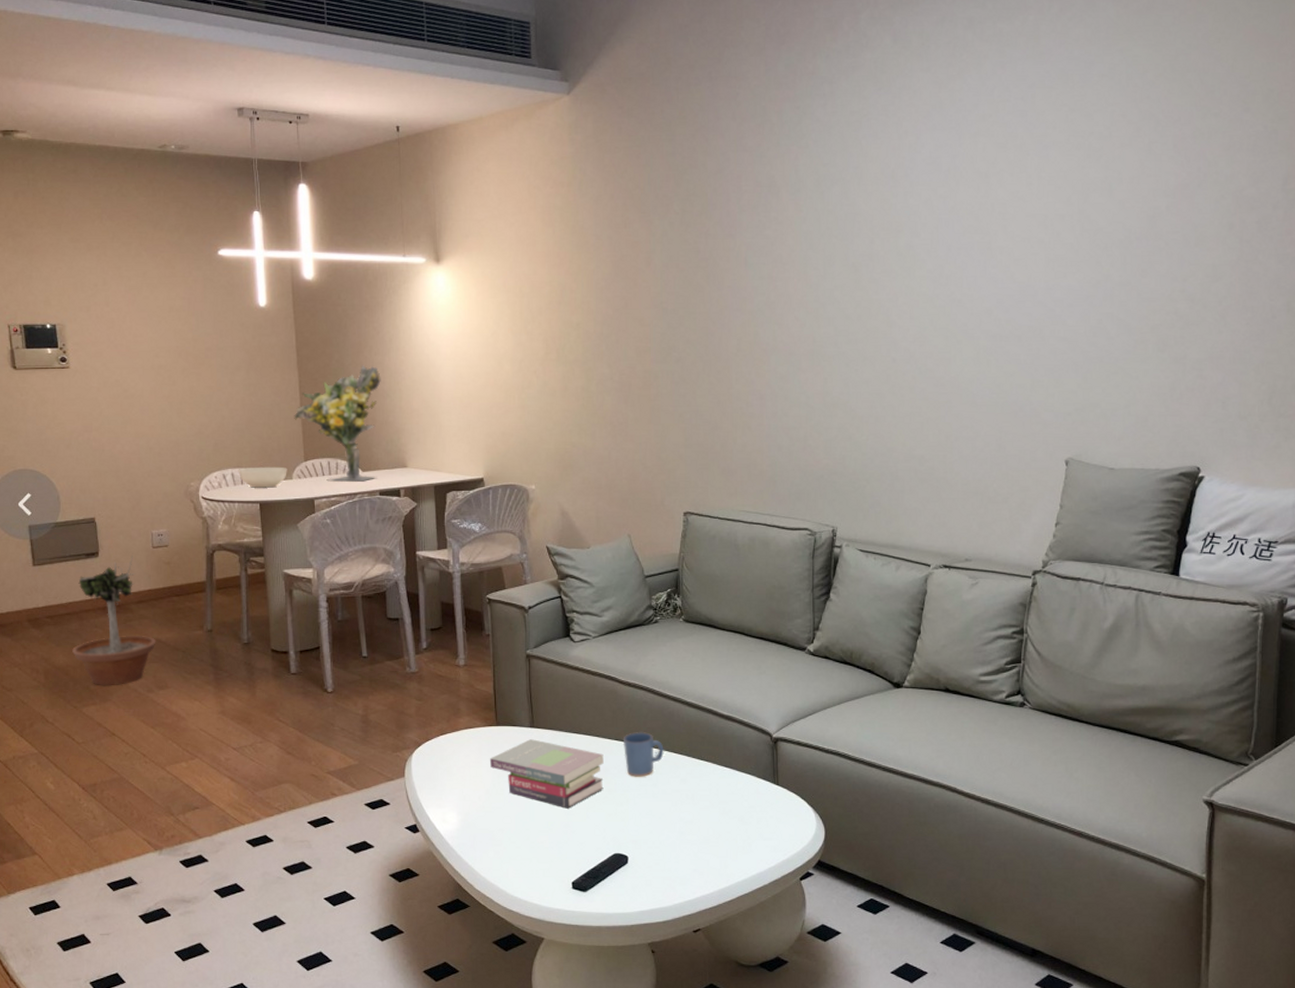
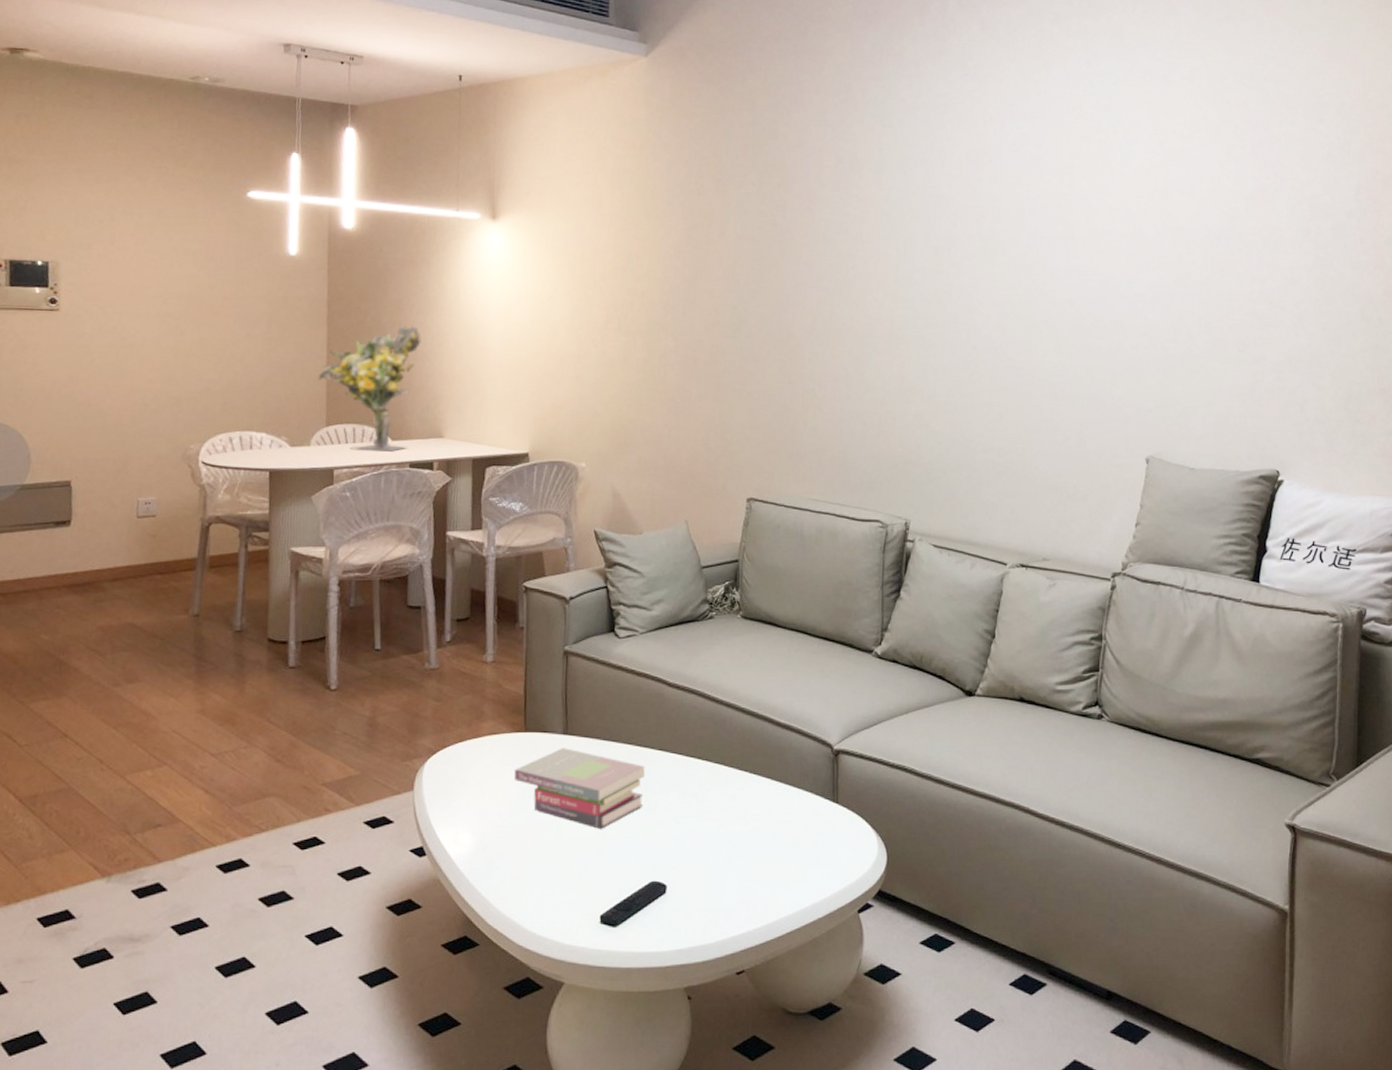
potted tree: present [72,556,156,686] -> none [25,526,130,678]
bowl: present [238,466,287,488] -> none [247,430,305,455]
mug: present [622,731,664,777] -> none [667,740,713,793]

